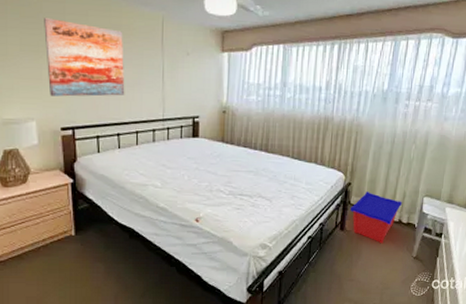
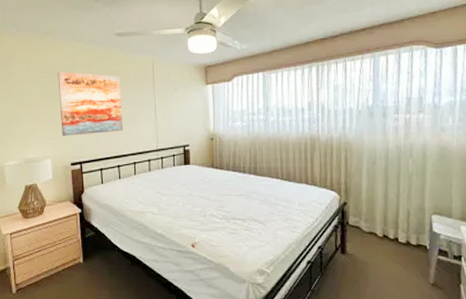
storage bin: present [350,191,402,244] -> none [349,211,407,269]

